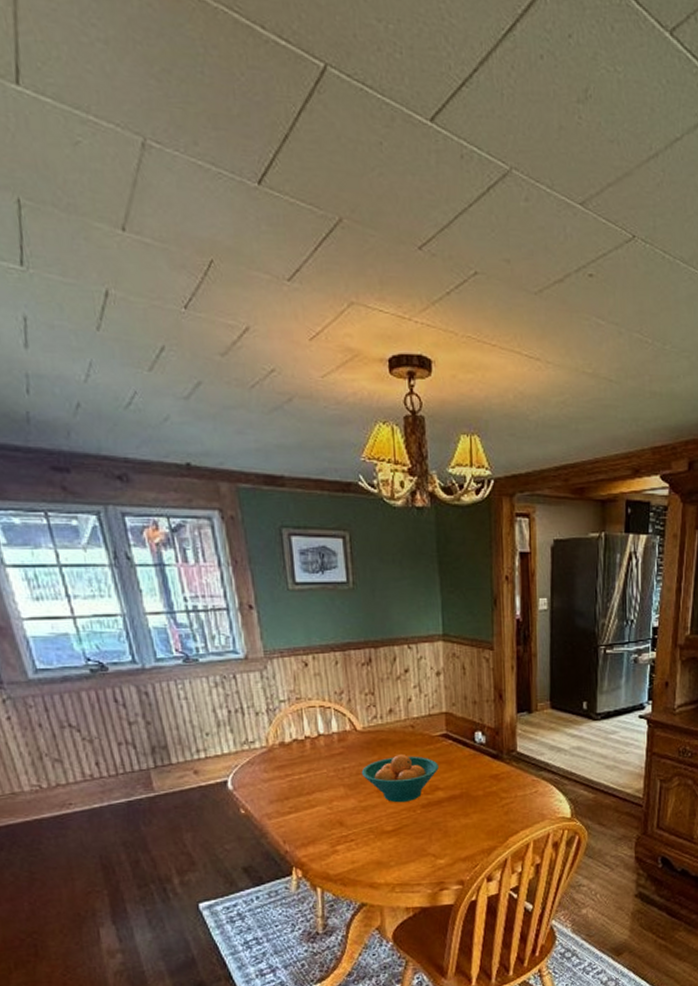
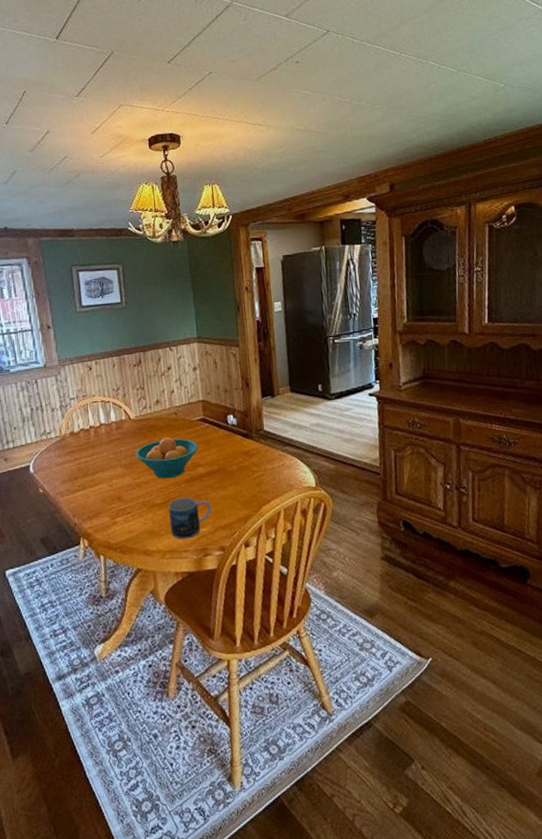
mug: none [400,824,451,872] -> present [168,497,211,540]

